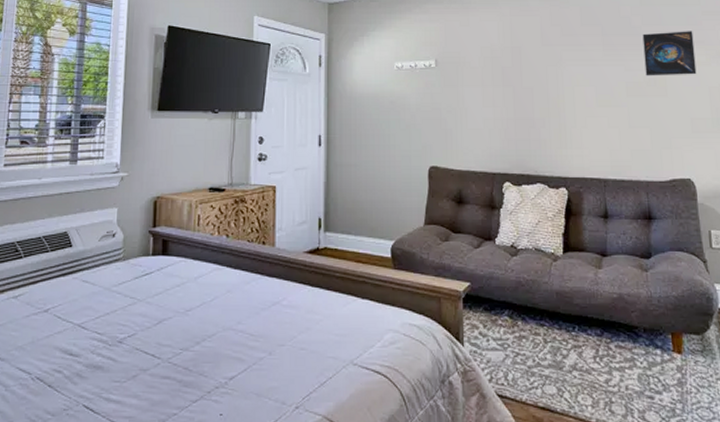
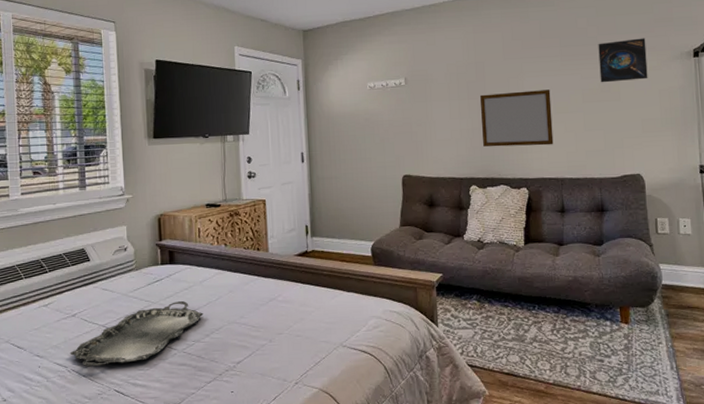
serving tray: none [36,300,196,375] -> present [69,301,204,367]
writing board: none [515,80,596,141] -> present [479,89,554,147]

